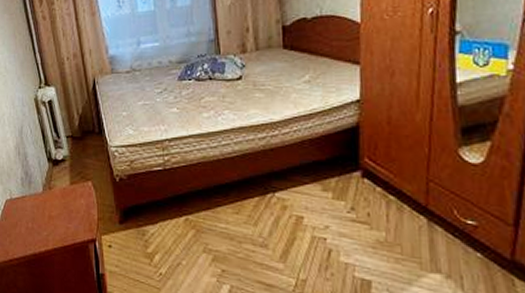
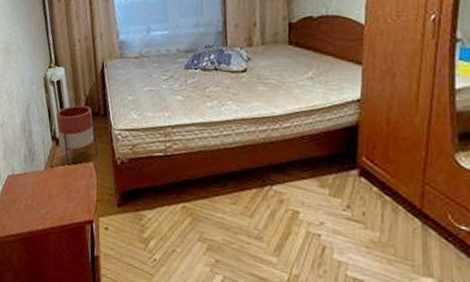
planter: none [49,124,95,189] -> present [55,105,98,168]

